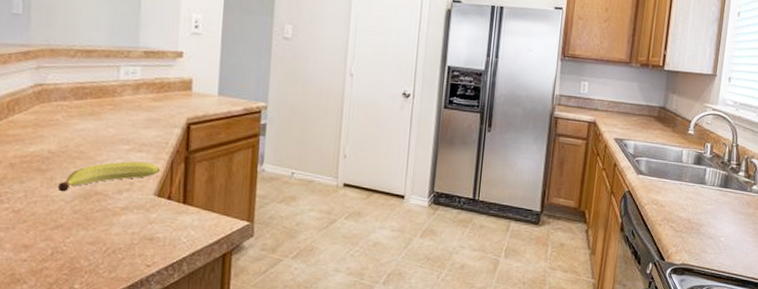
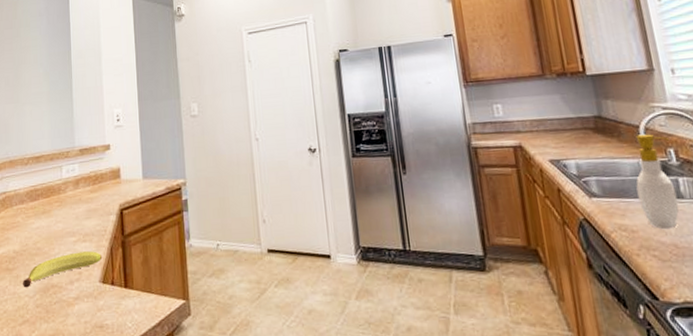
soap bottle: none [673,128,709,208] -> present [636,134,679,230]

